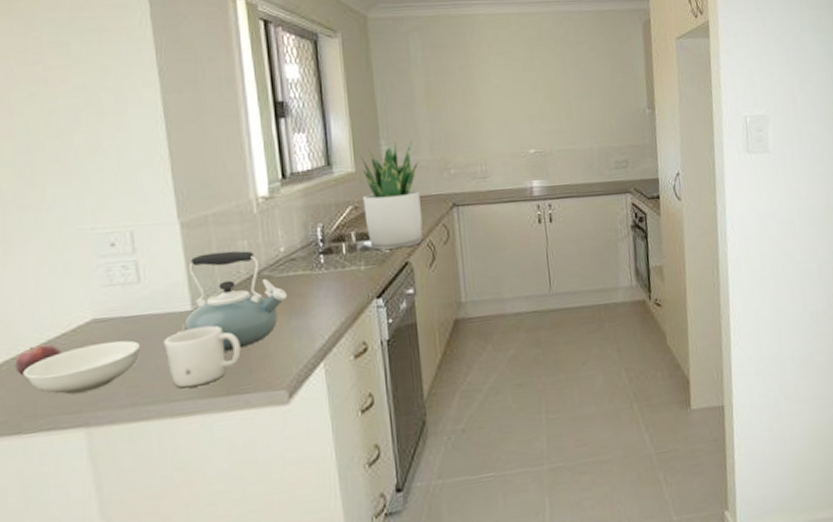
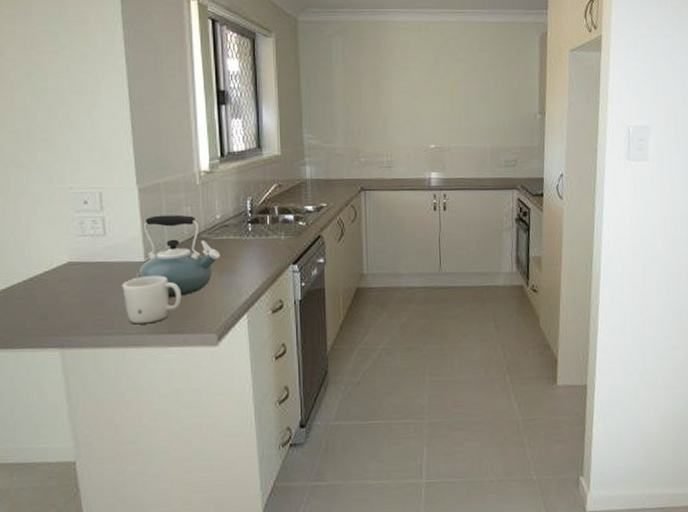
fruit: present [15,343,62,377] -> none [10,279,45,304]
bowl: present [23,340,141,395] -> none [16,281,104,321]
planter: present [360,139,423,251] -> none [285,130,334,224]

